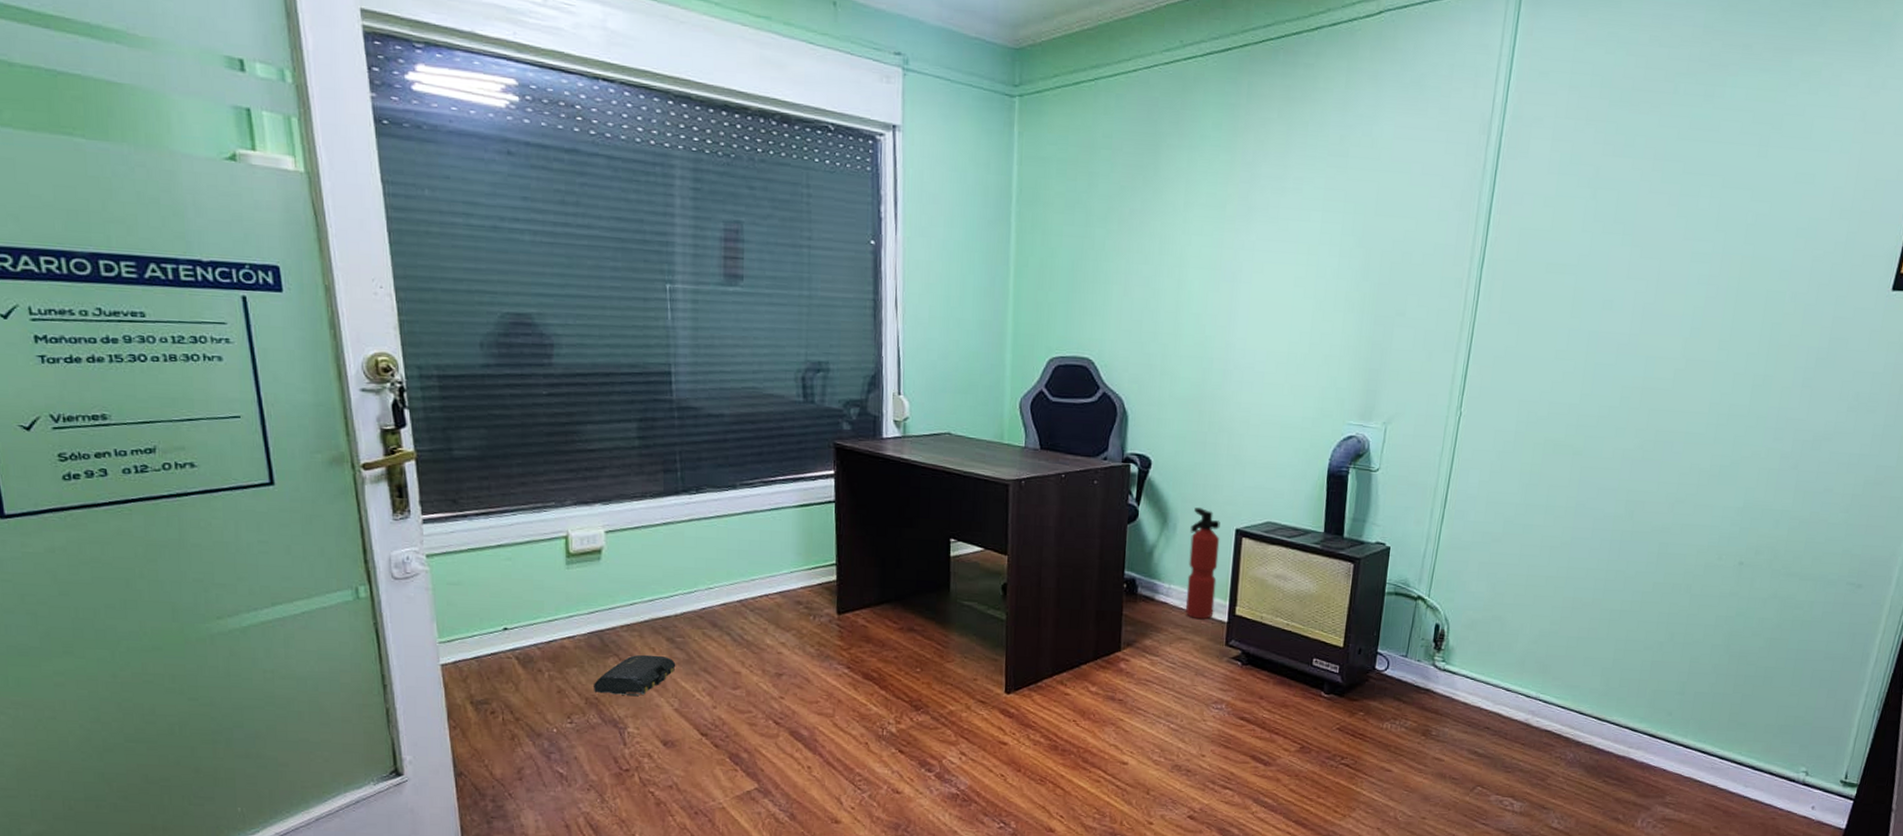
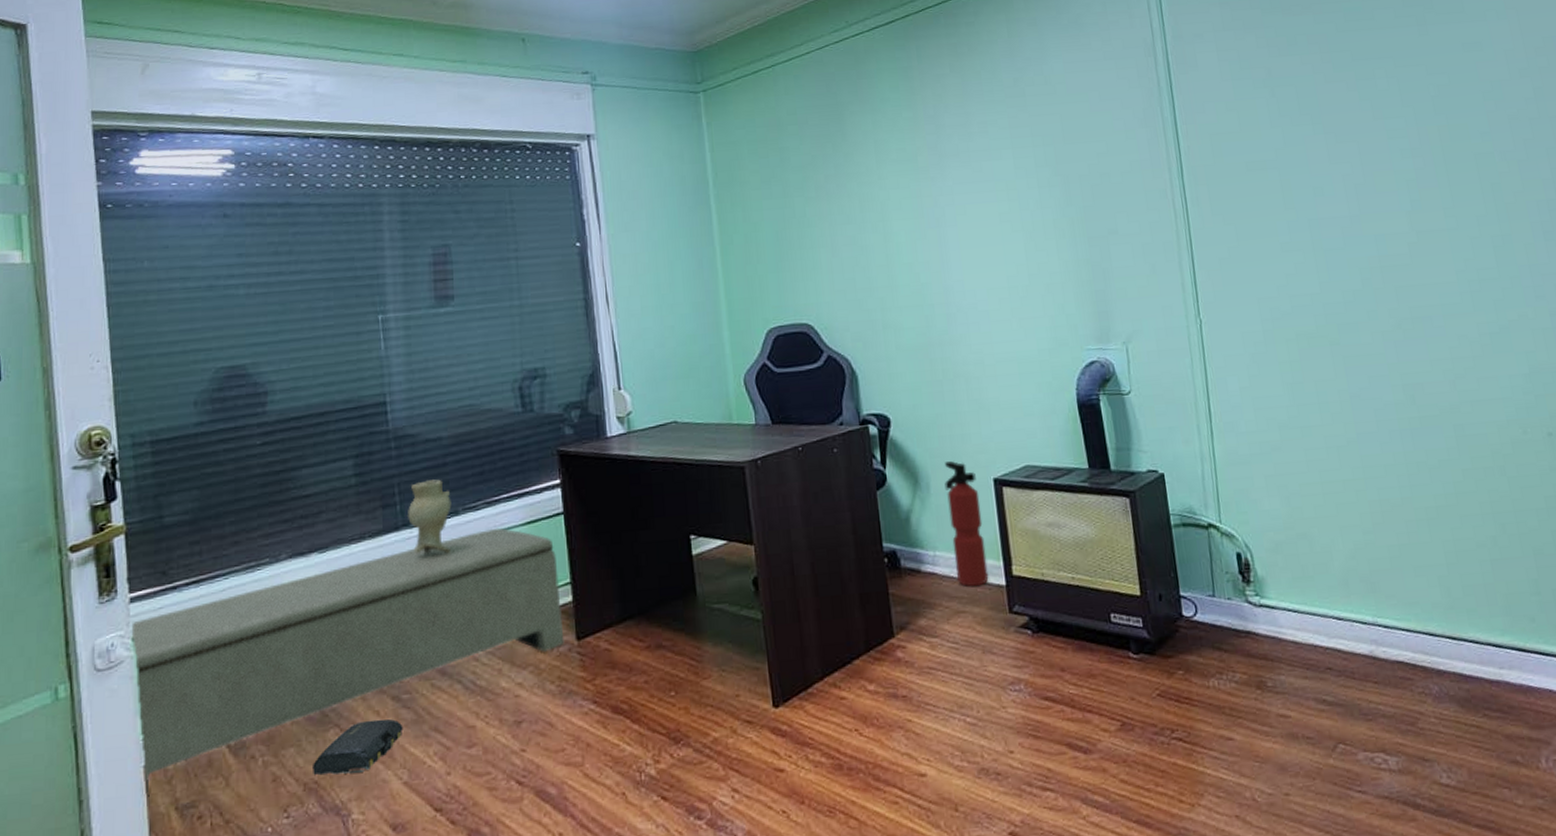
bench: none [425,505,826,690] -> present [131,527,565,797]
decorative vase: none [688,453,730,522] -> present [408,479,452,554]

